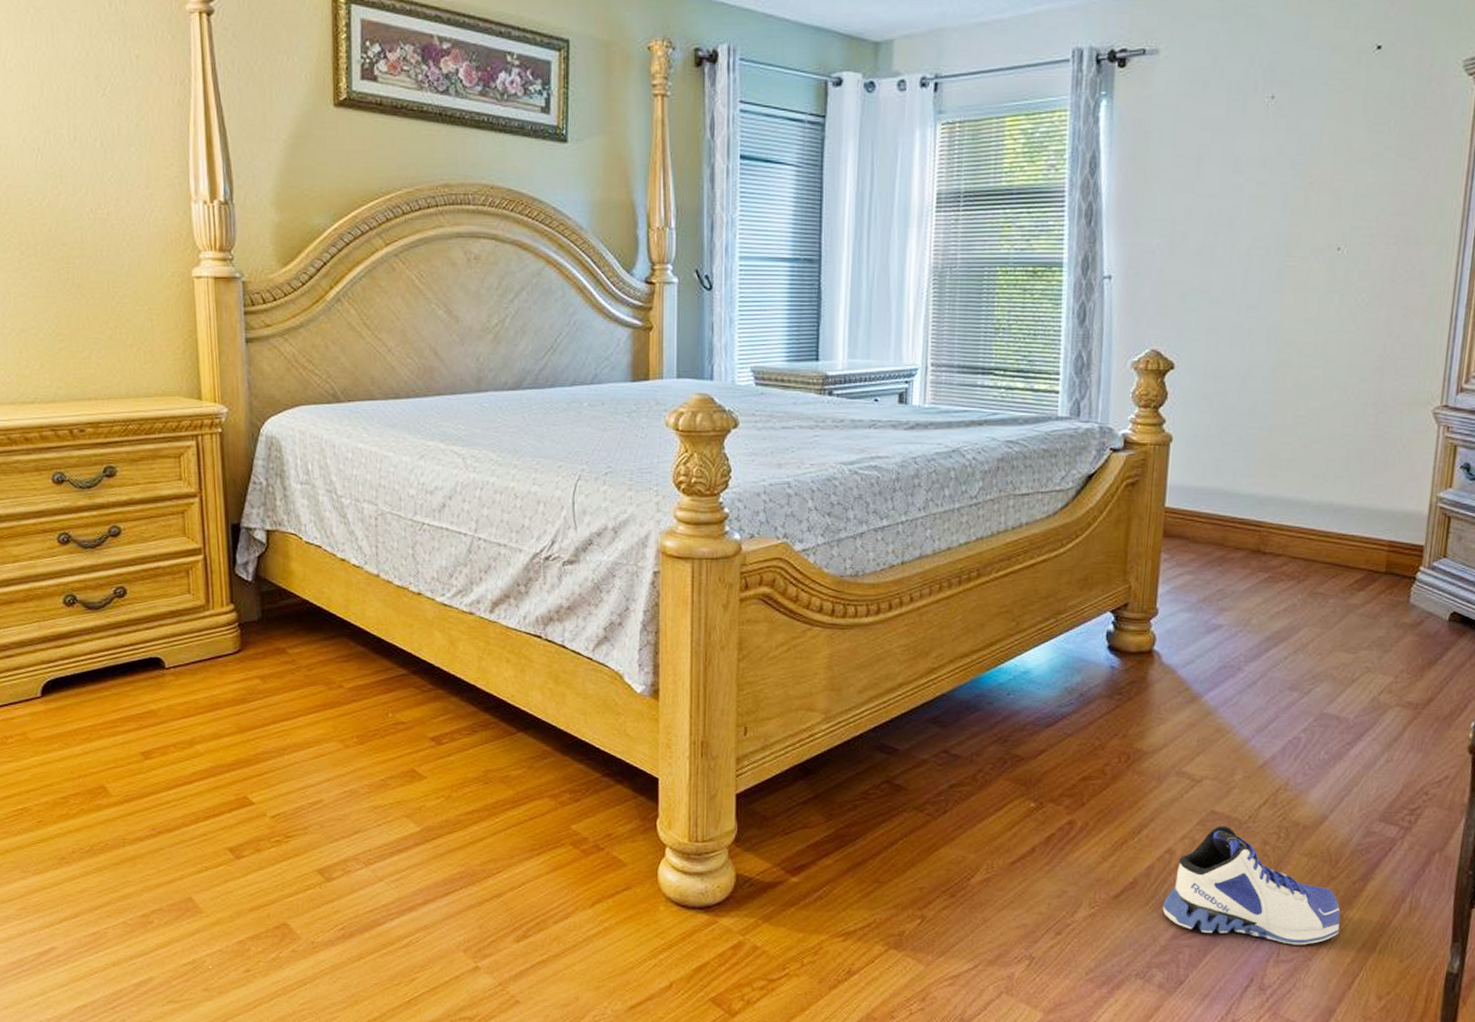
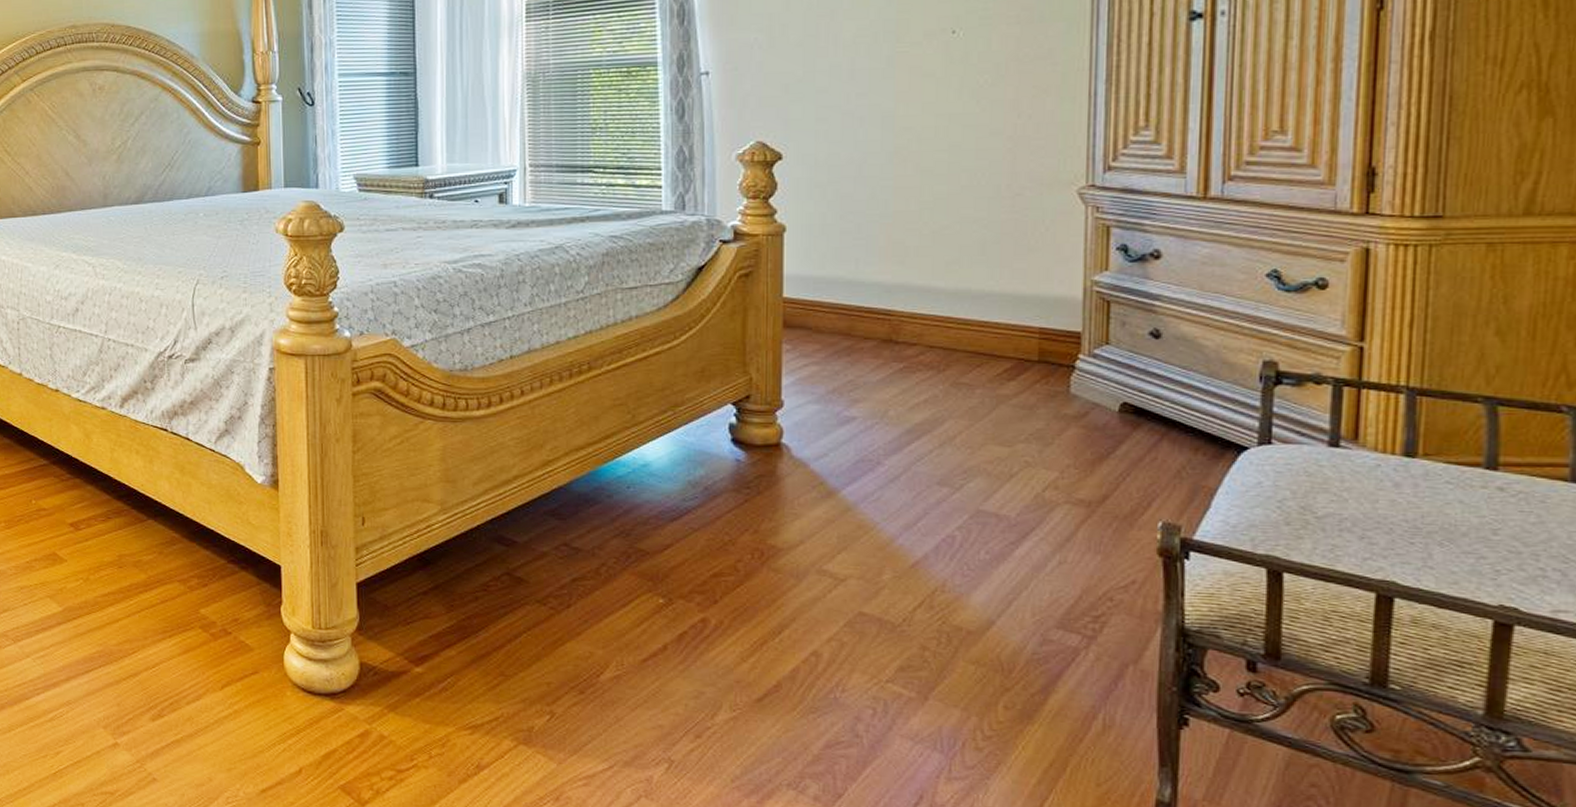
sneaker: present [1162,826,1341,945] -> none [812,628,1020,762]

